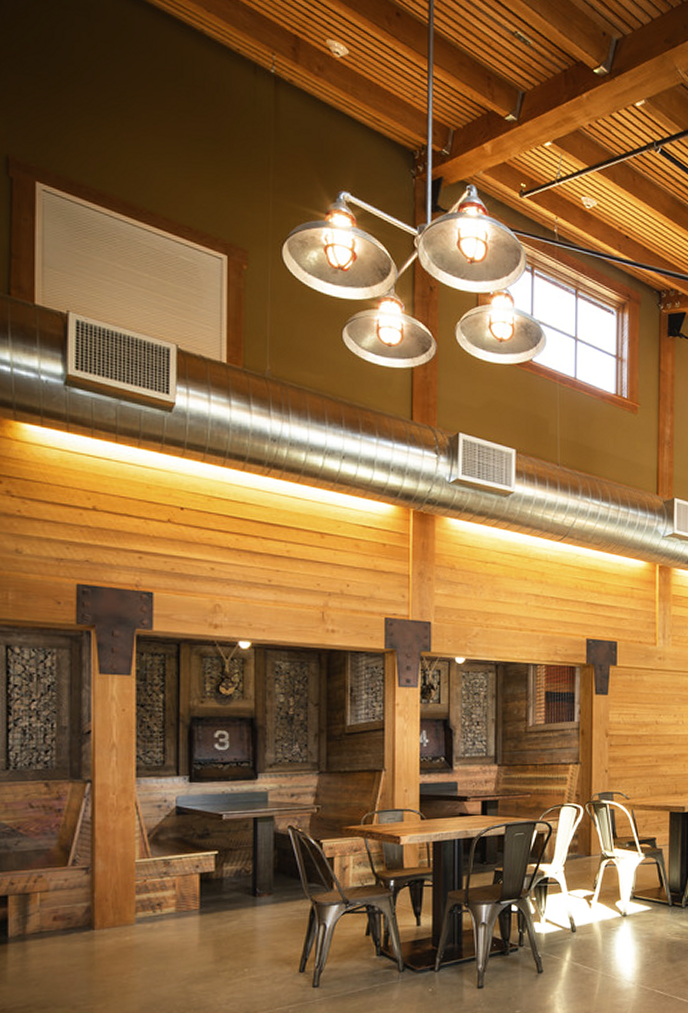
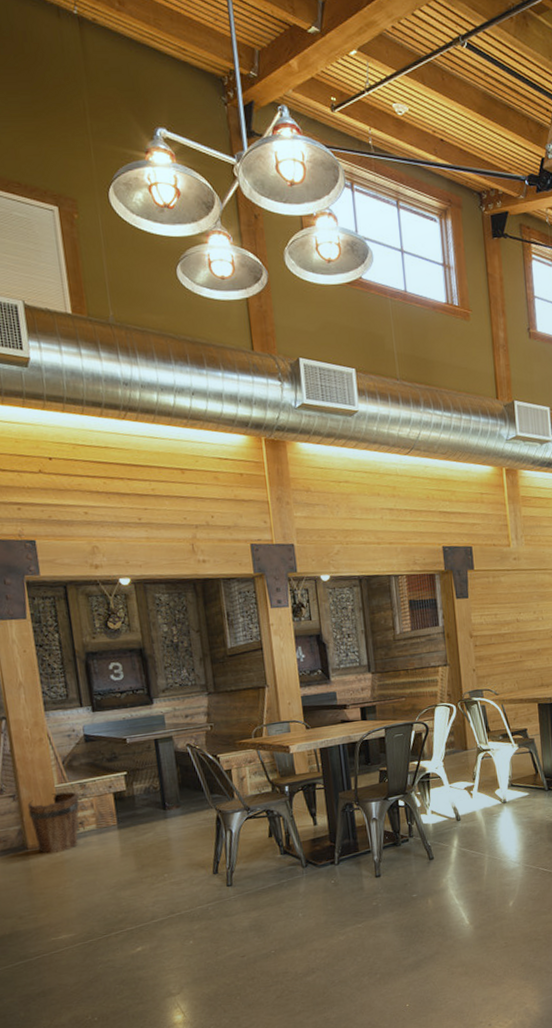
bucket: none [101,868,160,936] -> present [27,791,80,854]

